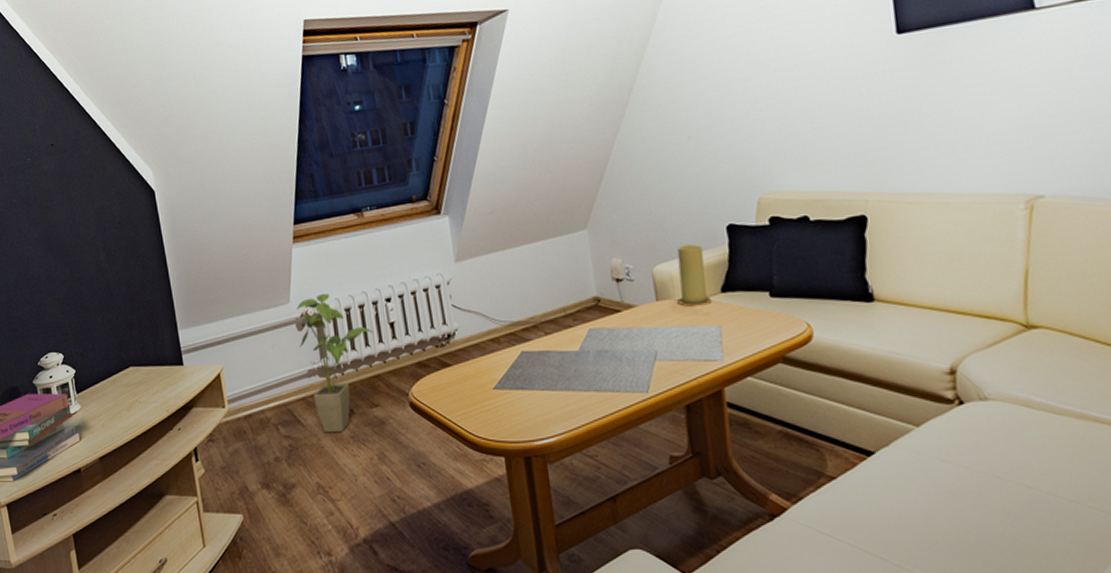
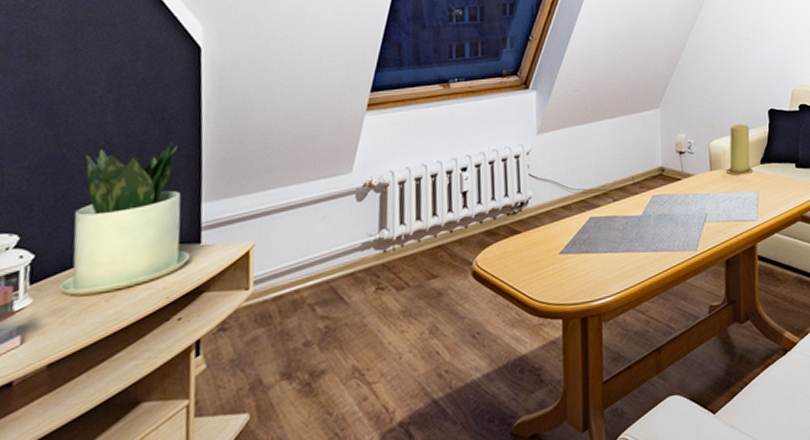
planter: none [93,276,178,404] -> present [58,141,191,296]
house plant: present [297,293,374,433] -> none [357,162,444,310]

